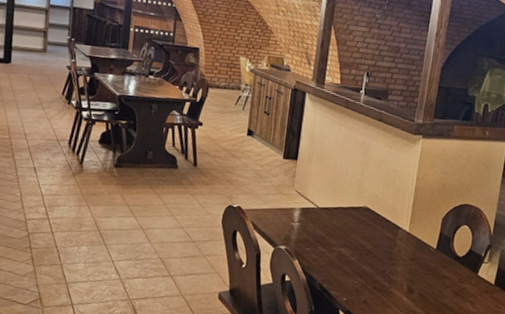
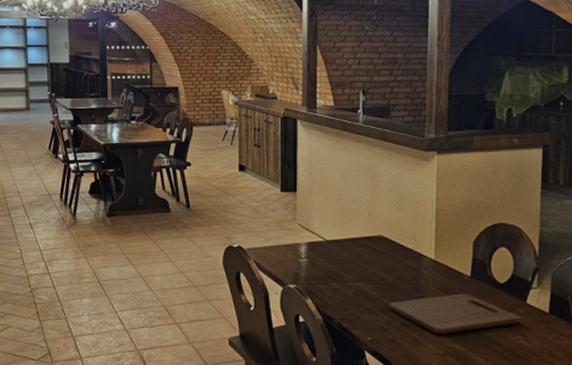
cutting board: none [364,263,471,299] -> present [388,293,520,334]

